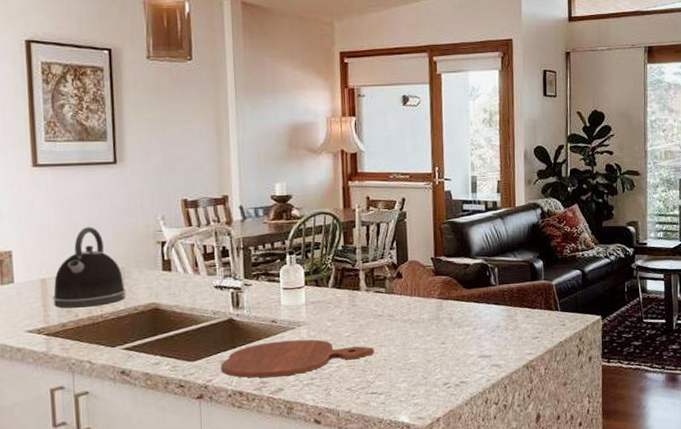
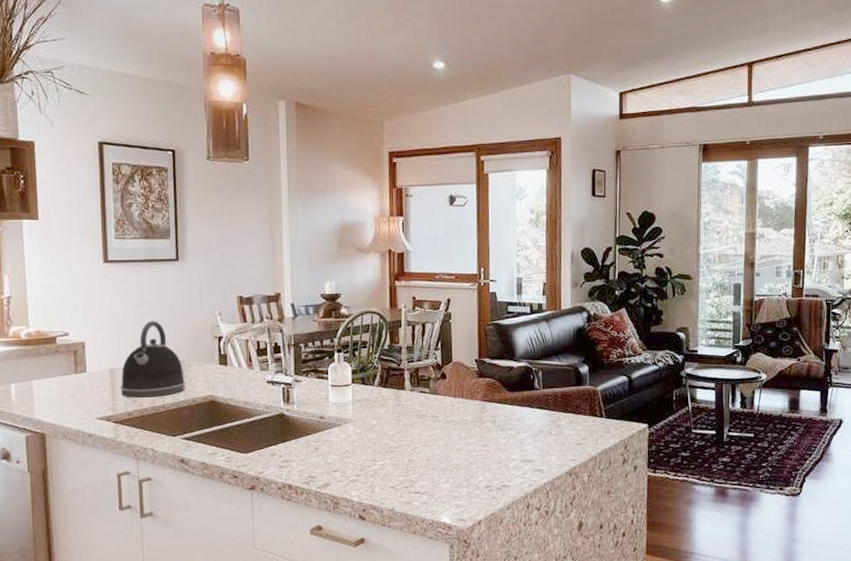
cutting board: present [221,339,375,378] -> none [272,436,419,473]

